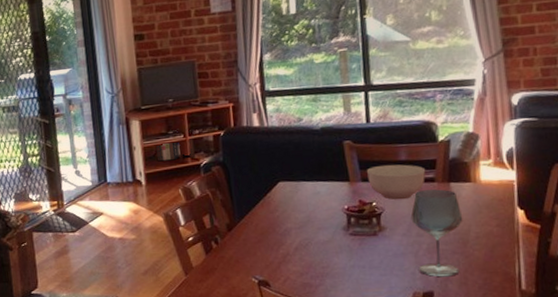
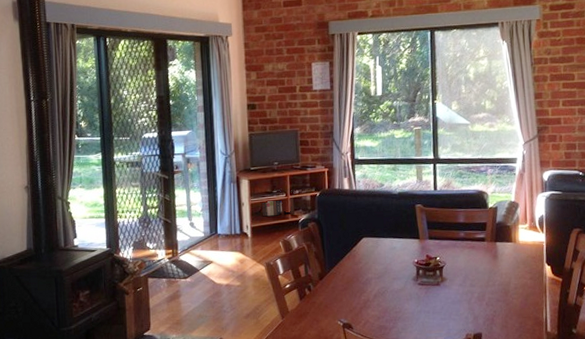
bowl: present [366,164,426,200] -> none [432,225,479,256]
wine glass: present [410,189,463,277] -> none [466,247,506,321]

